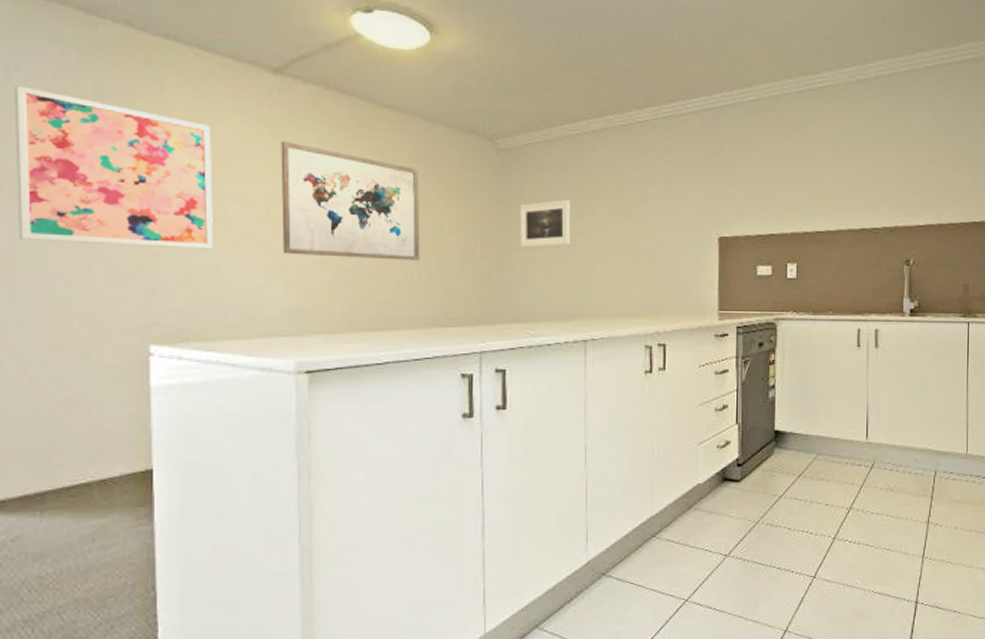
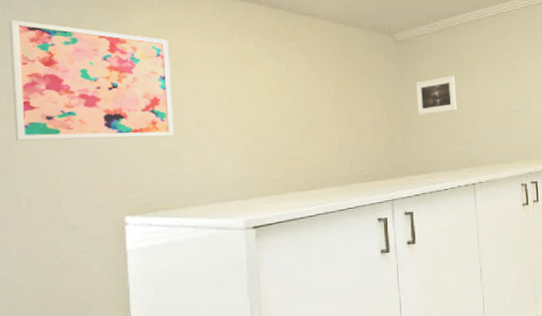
wall art: present [281,141,420,261] -> none [225,47,340,136]

